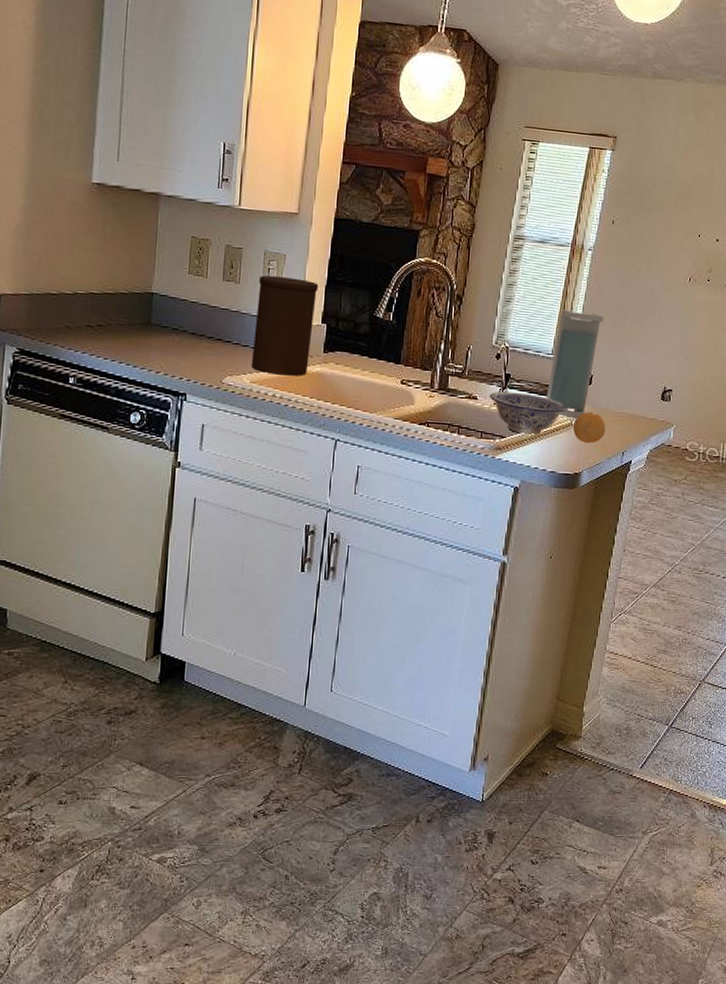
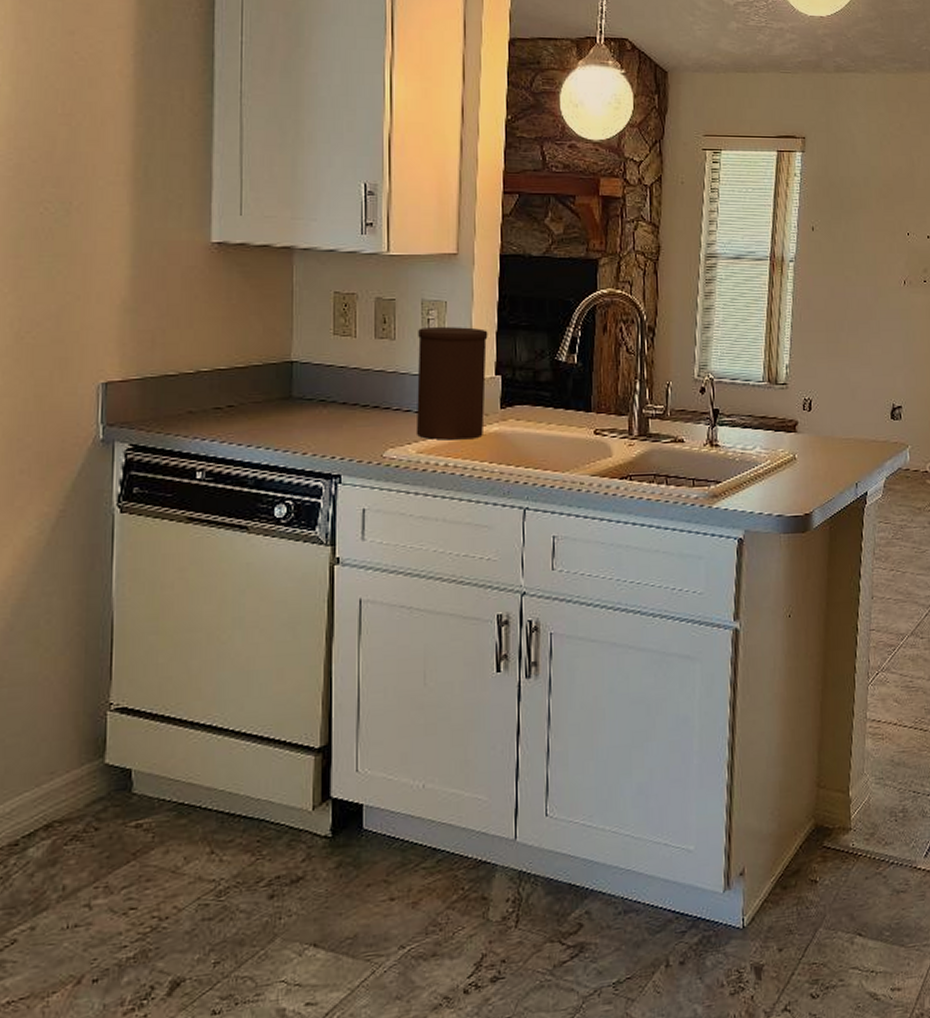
bowl: present [489,391,569,435] -> none [697,428,789,476]
soap dispenser: present [546,308,604,418] -> none [762,329,816,451]
fruit: present [572,412,606,444] -> none [796,442,834,479]

